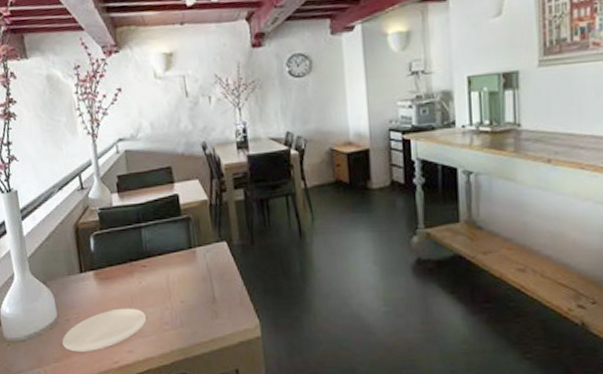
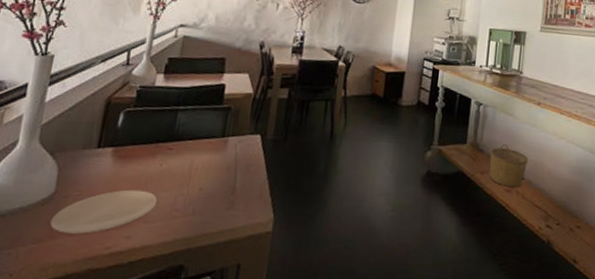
basket: none [492,217,544,266] -> present [489,144,529,187]

